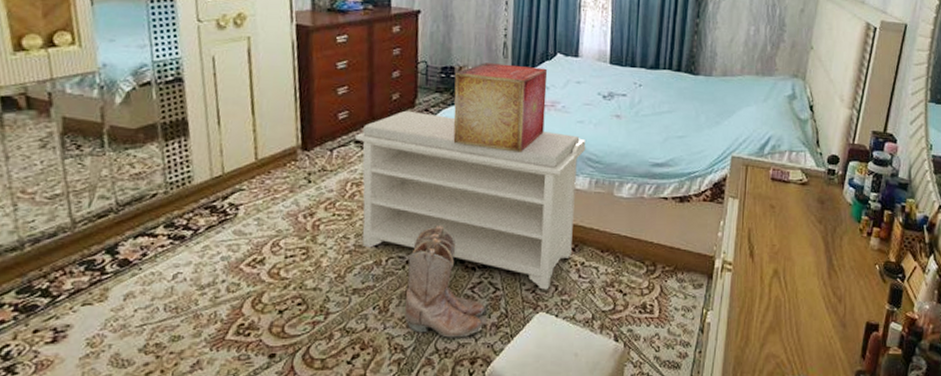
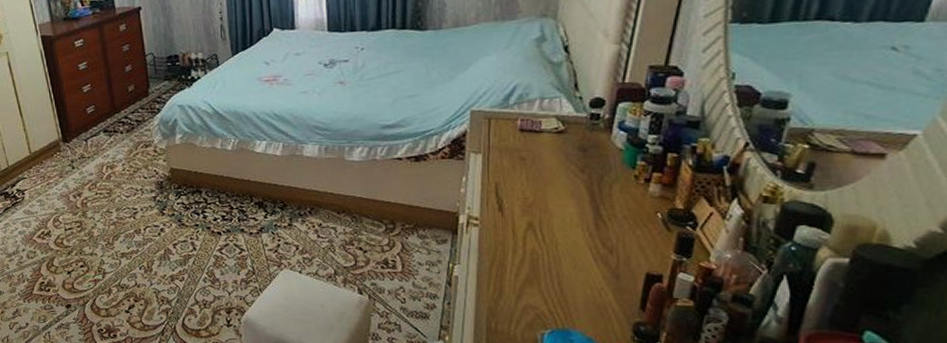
bench: present [355,110,586,290] -> none [103,99,312,250]
boots: present [405,224,486,338] -> none [162,197,235,292]
decorative box: present [453,62,548,153] -> none [180,44,269,127]

